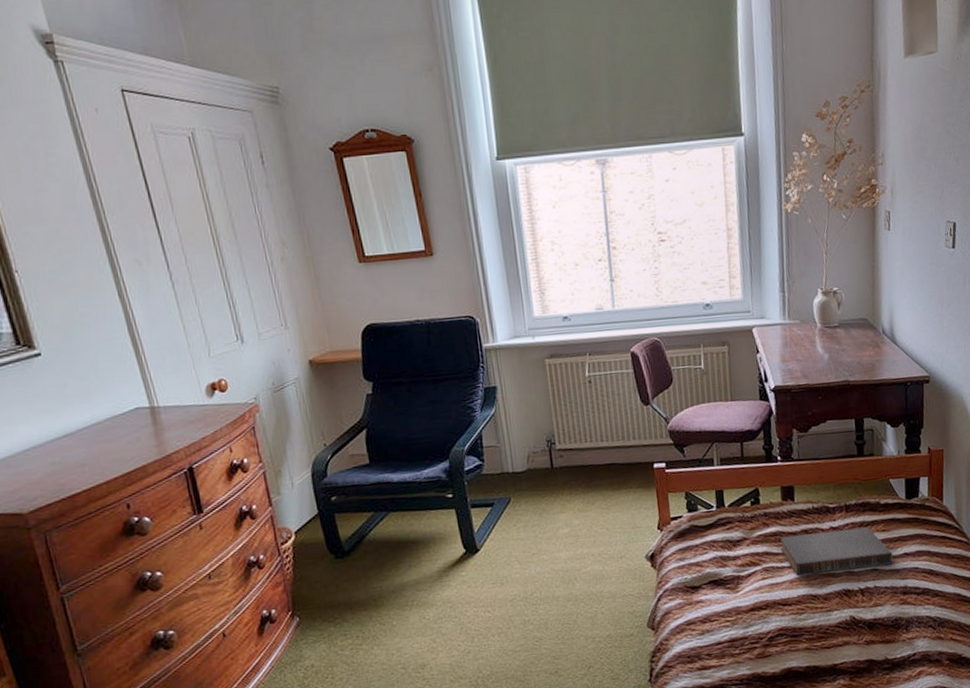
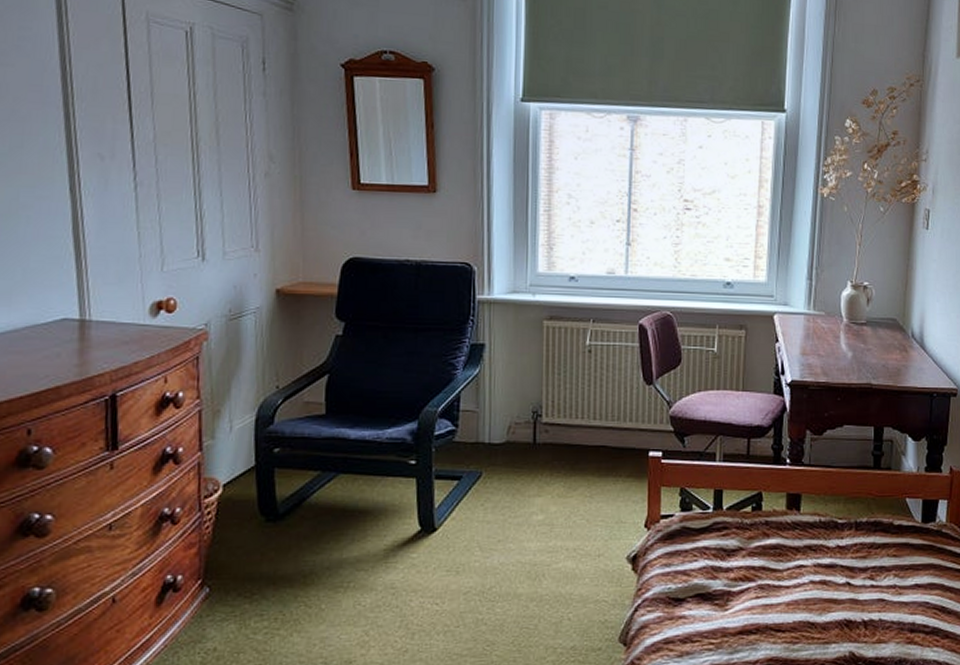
book: present [780,527,893,575] -> none [779,549,902,598]

